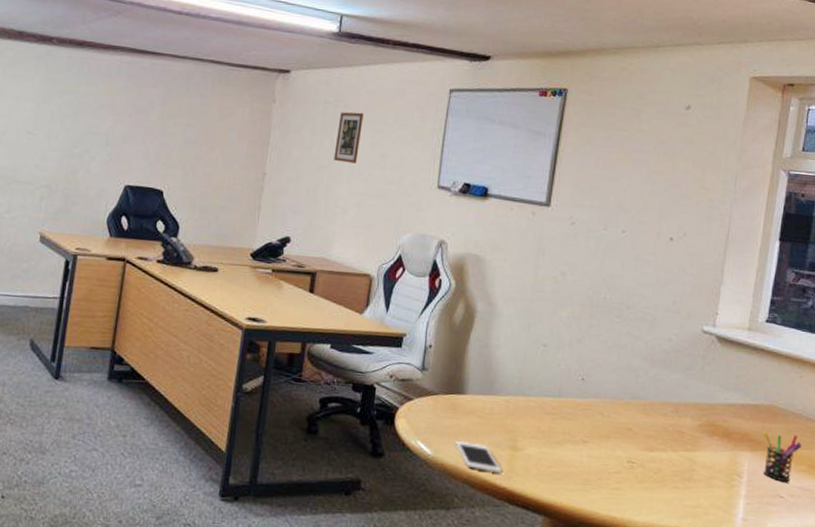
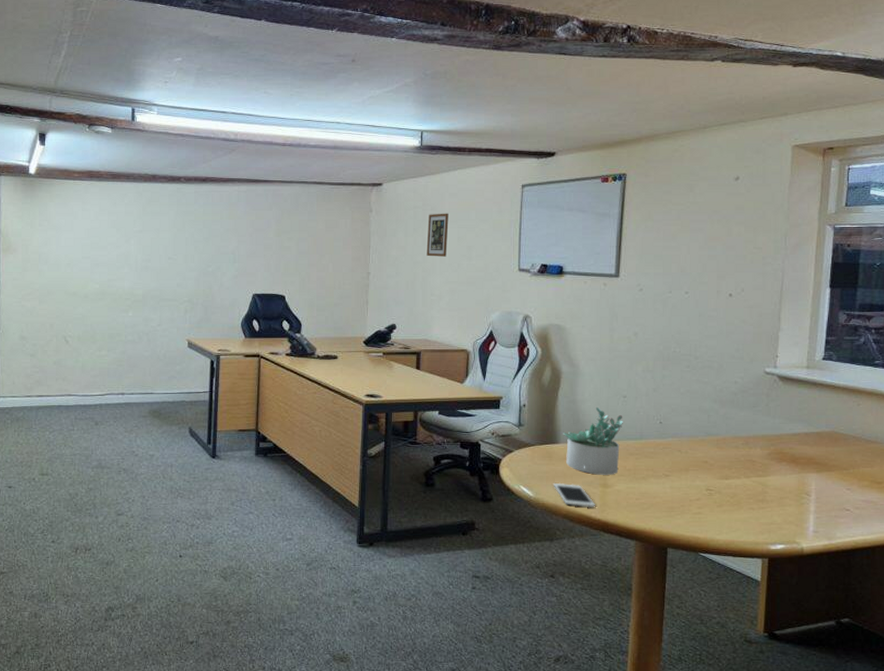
succulent plant: none [471,355,541,436] -> present [563,407,623,475]
pen holder: present [763,431,802,483] -> none [826,455,863,497]

